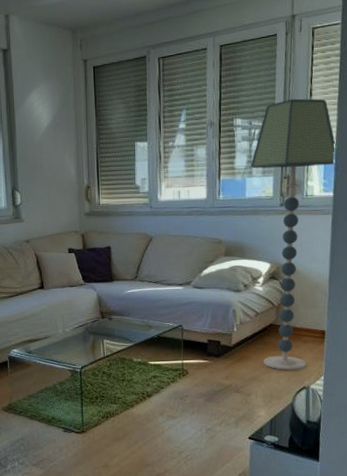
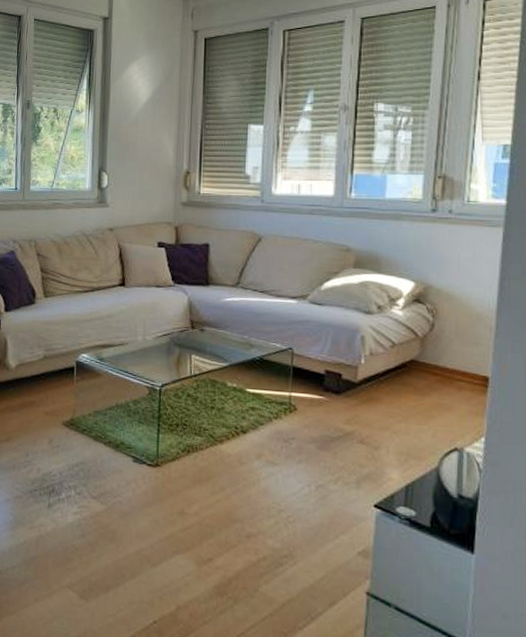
floor lamp: present [250,98,336,371] -> none [393,82,512,425]

